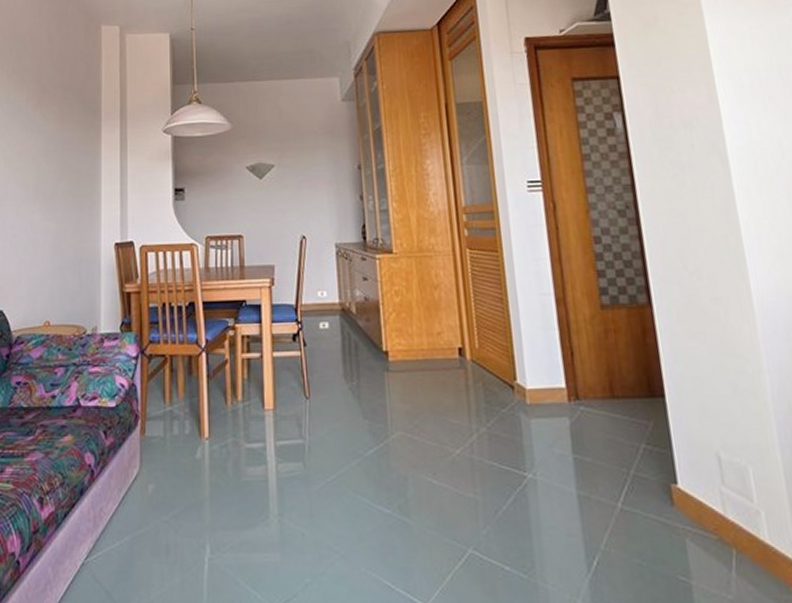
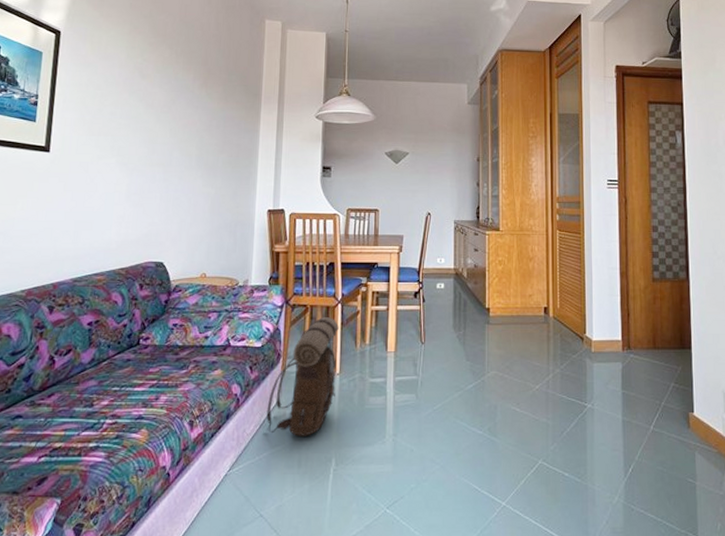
backpack: none [126,369,205,516] -> present [266,317,339,436]

